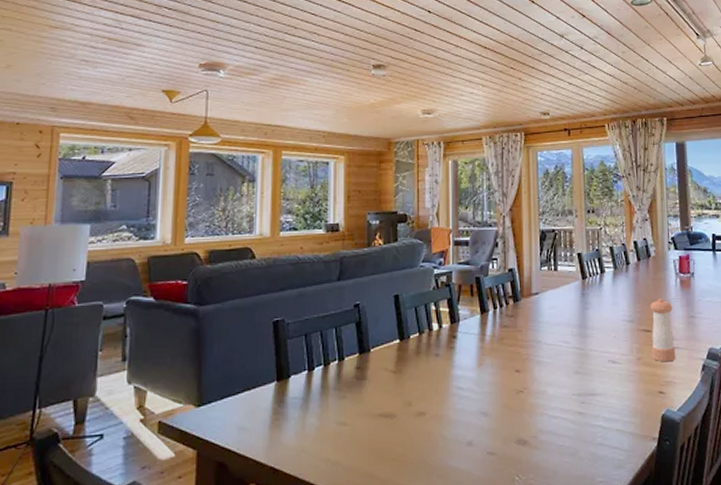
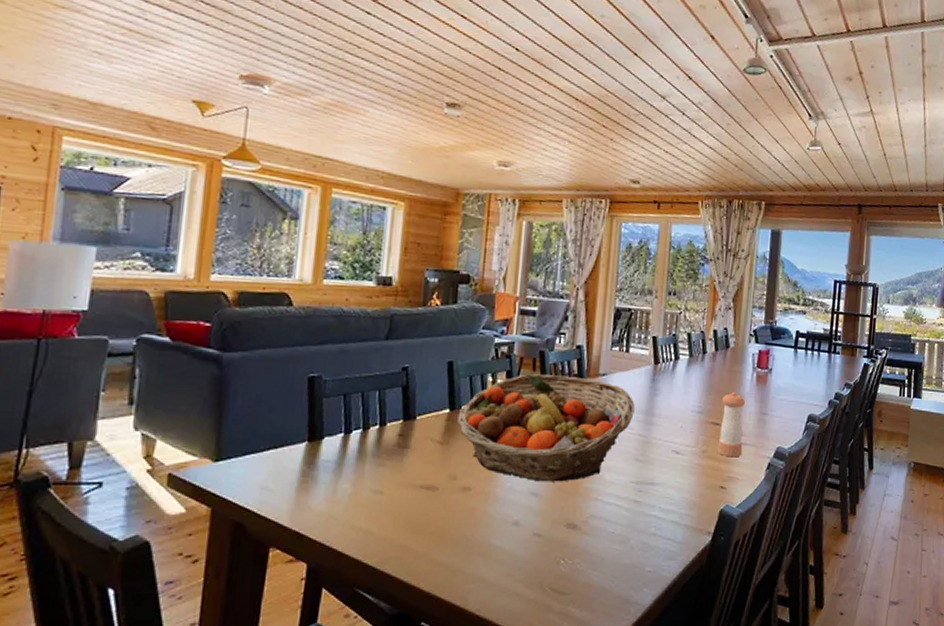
fruit basket: none [406,298,569,401] -> present [456,374,635,482]

